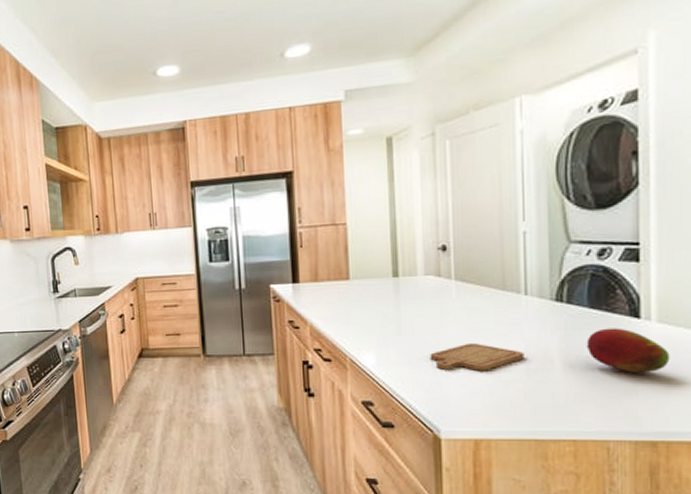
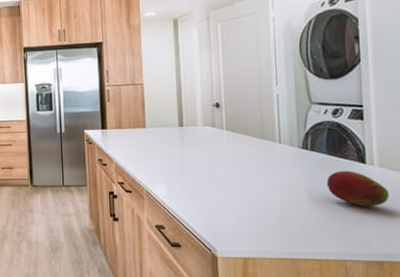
chopping board: present [430,342,524,370] -> none [208,180,280,202]

